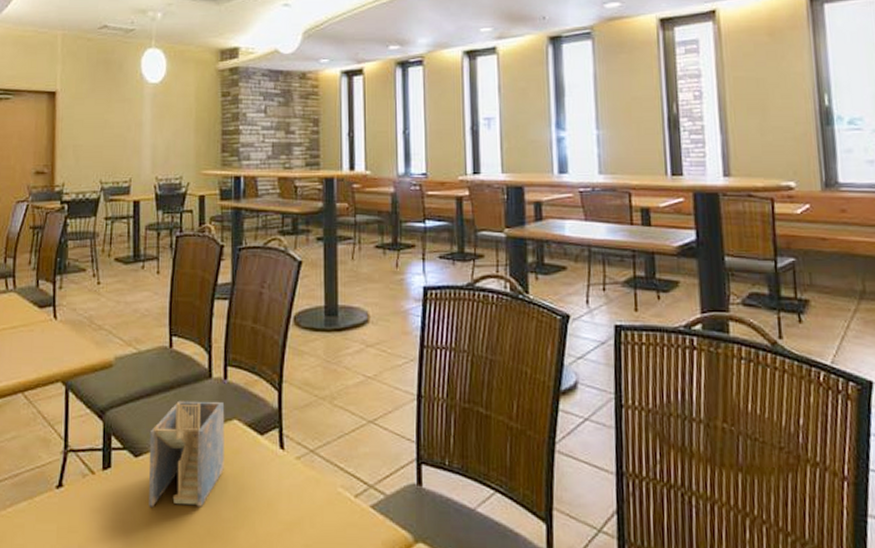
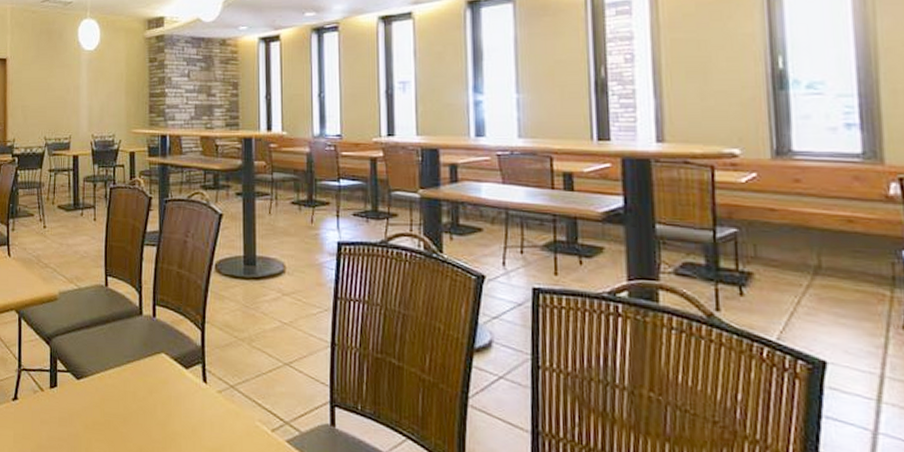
napkin holder: present [149,400,225,507] -> none [89,333,154,428]

